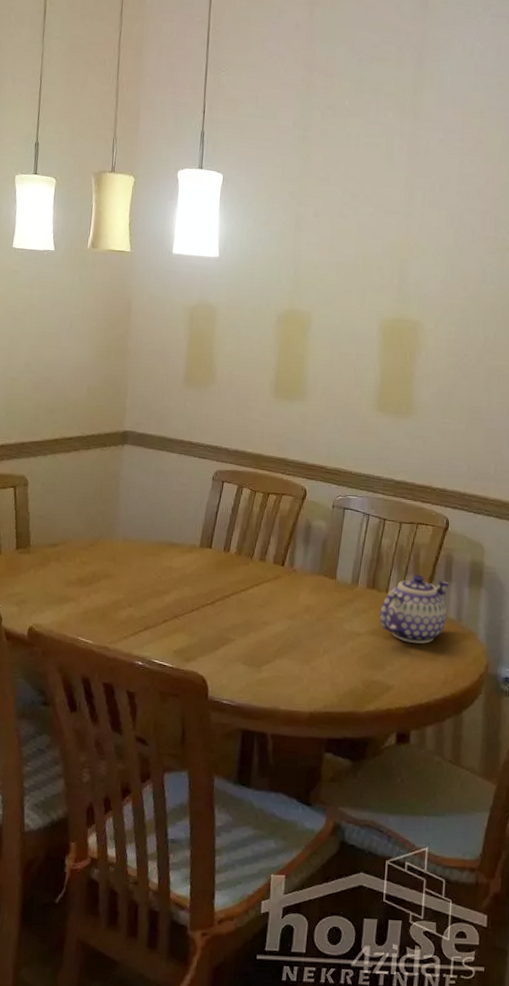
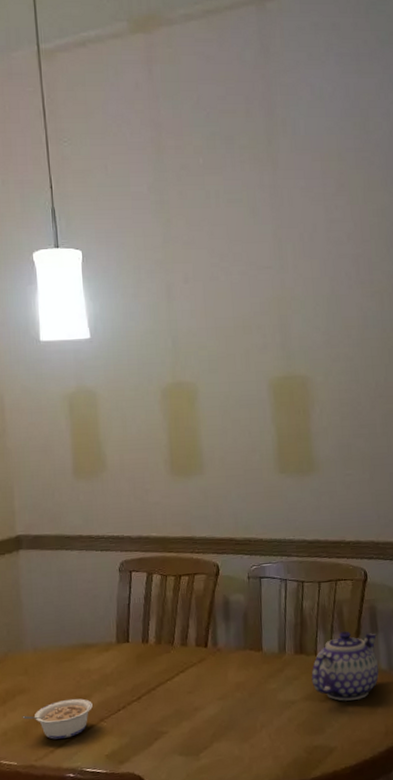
legume: none [103,591,169,628] -> present [22,698,93,740]

